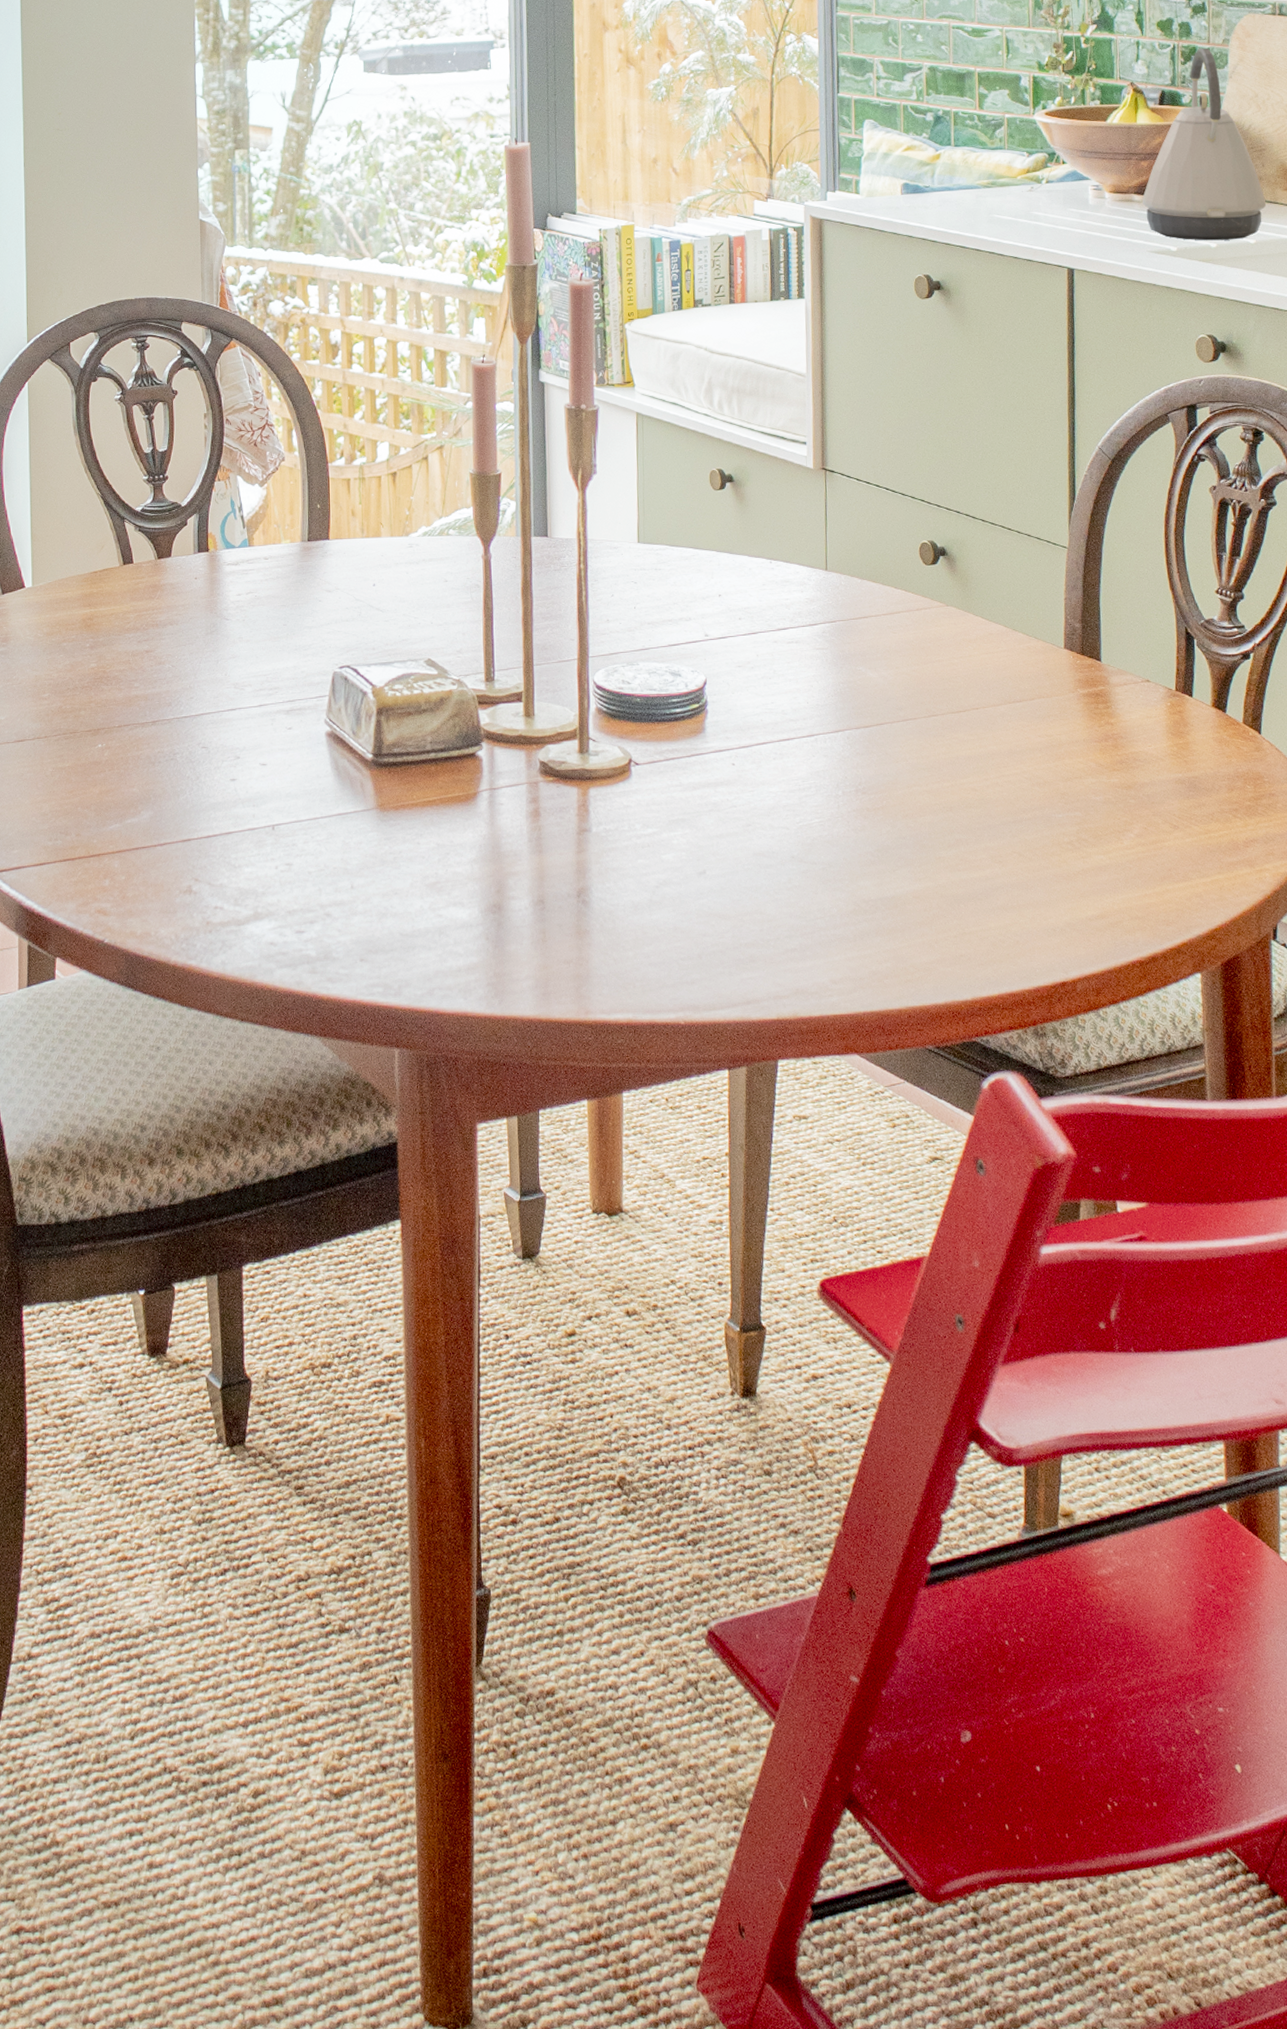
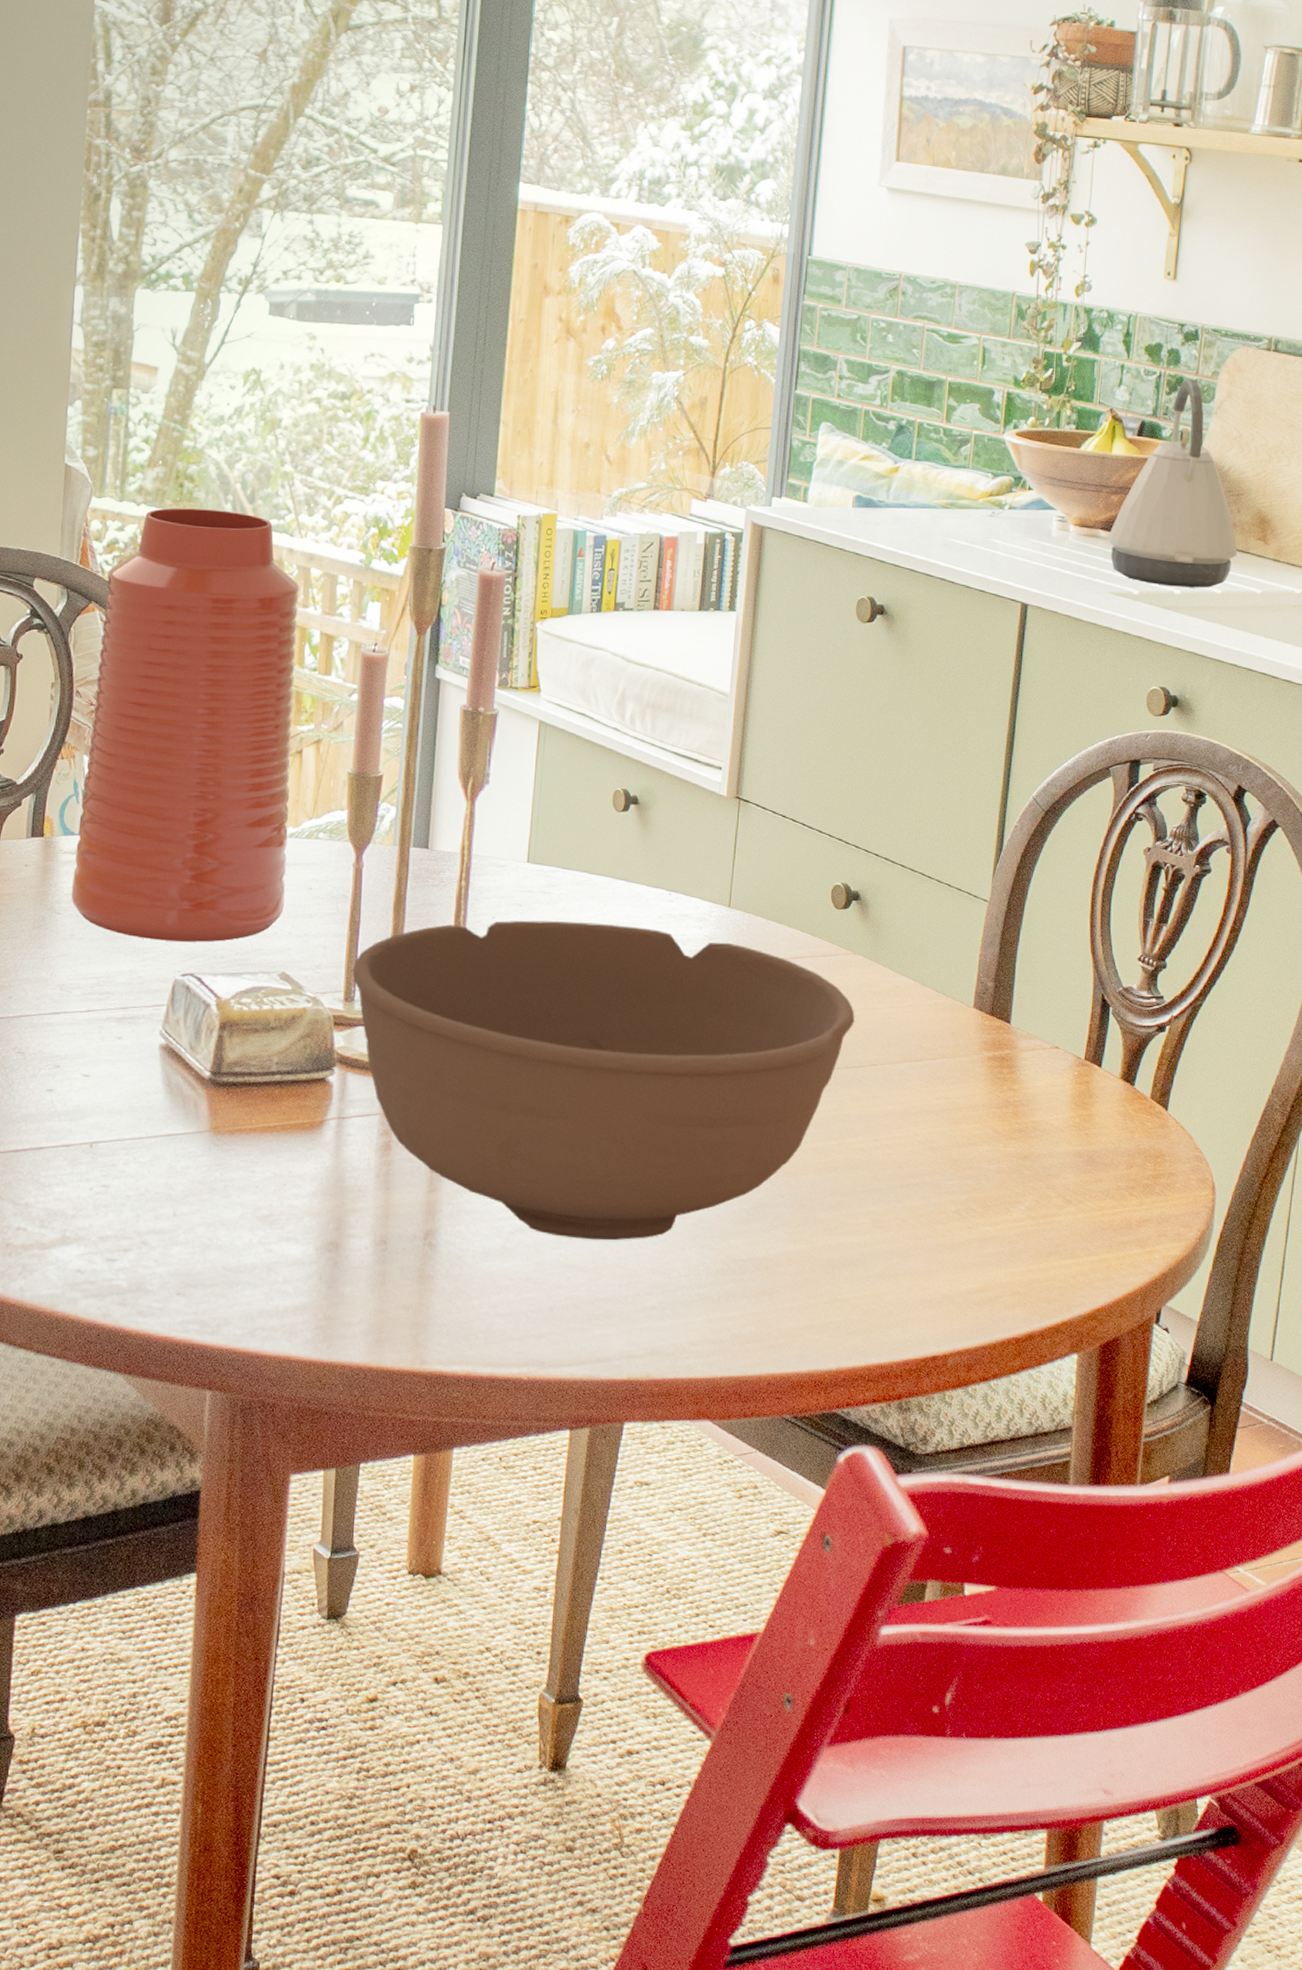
vase: none [236,248,424,638] -> present [71,508,300,942]
bowl: none [490,594,954,889] -> present [352,920,855,1241]

